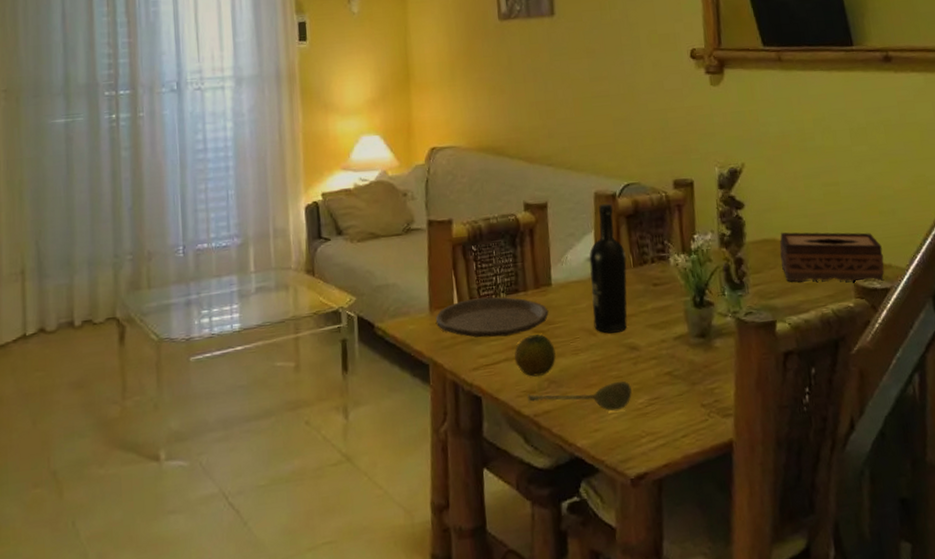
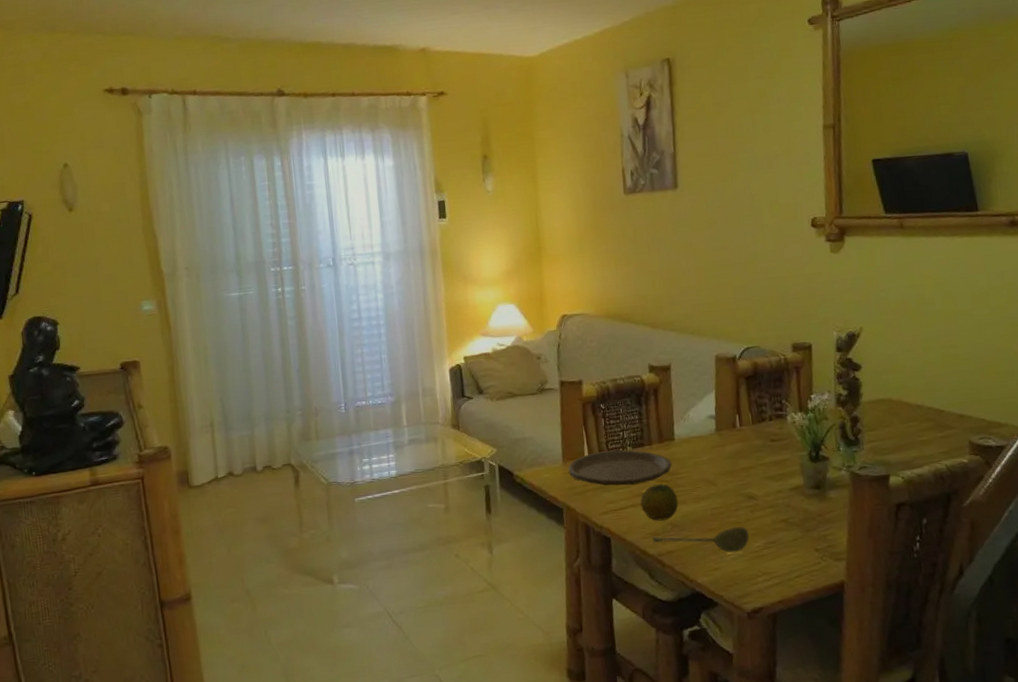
wine bottle: present [589,203,627,334] -> none [710,365,746,484]
tissue box: present [779,232,885,284] -> none [895,392,1001,441]

